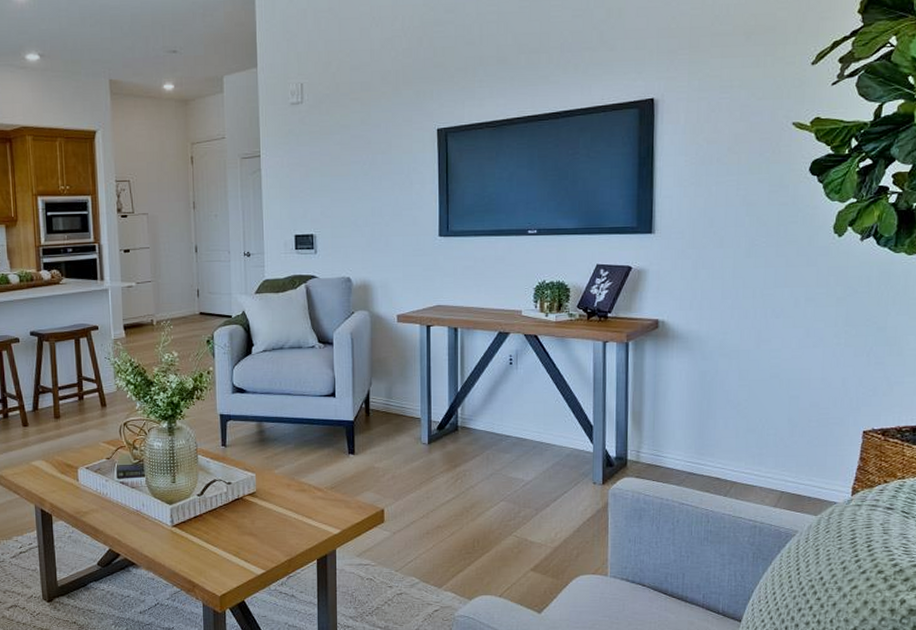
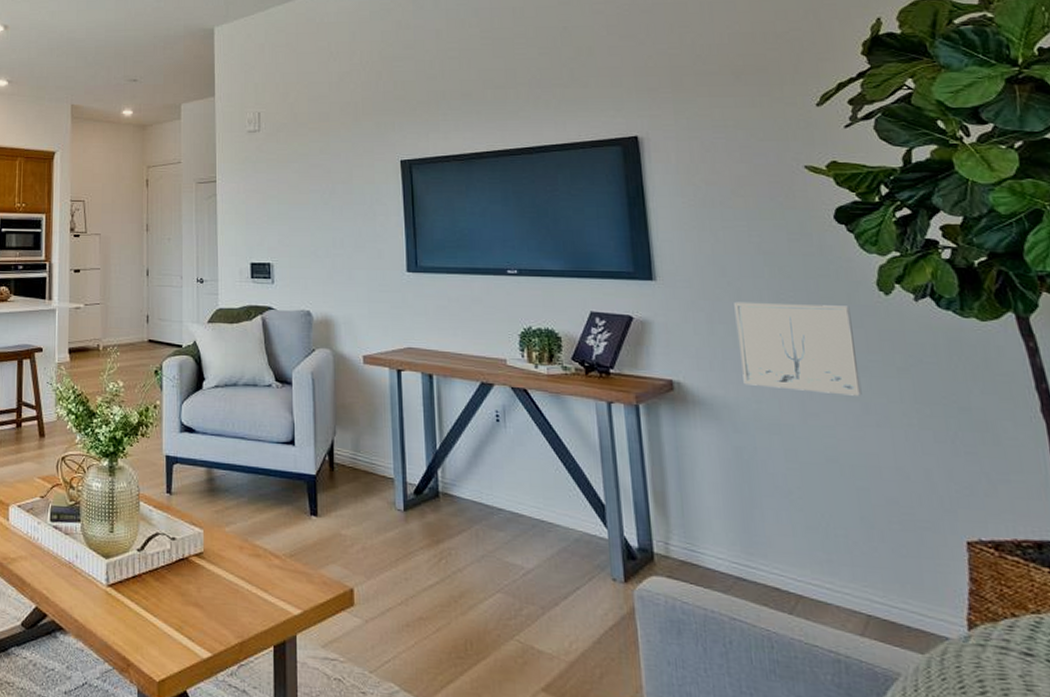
wall art: none [715,248,809,323] -> present [734,301,862,396]

